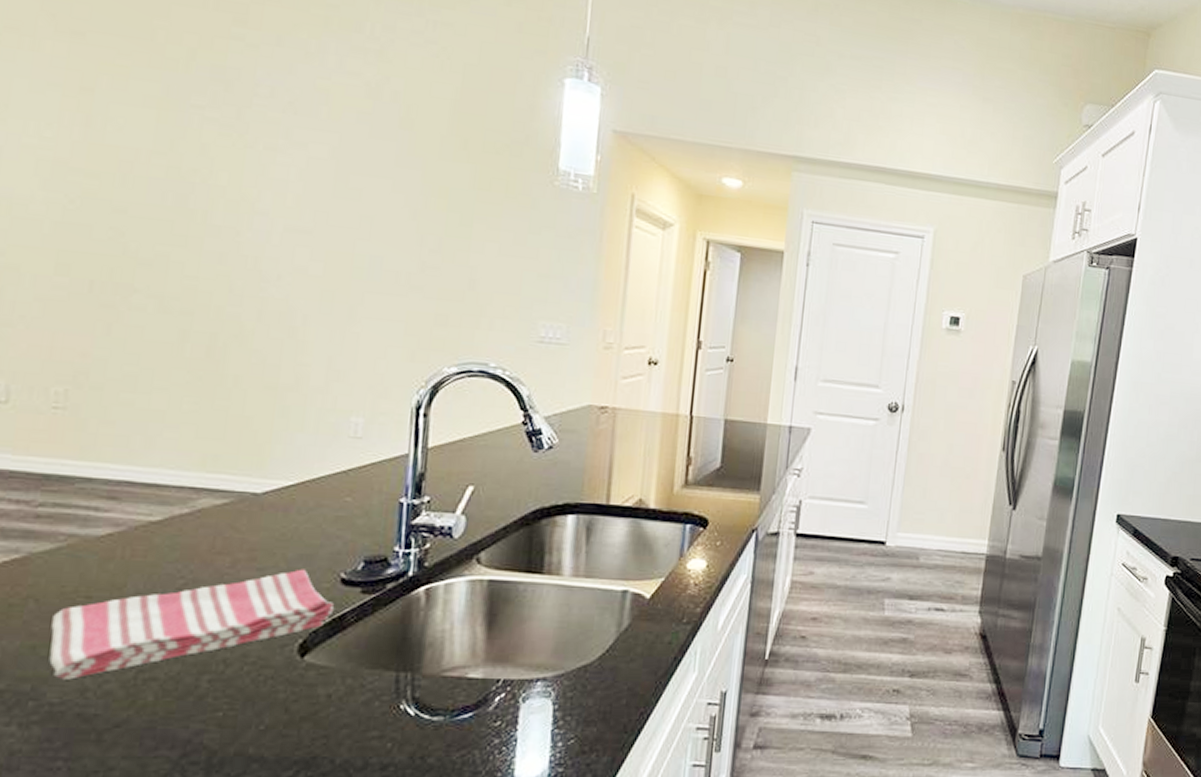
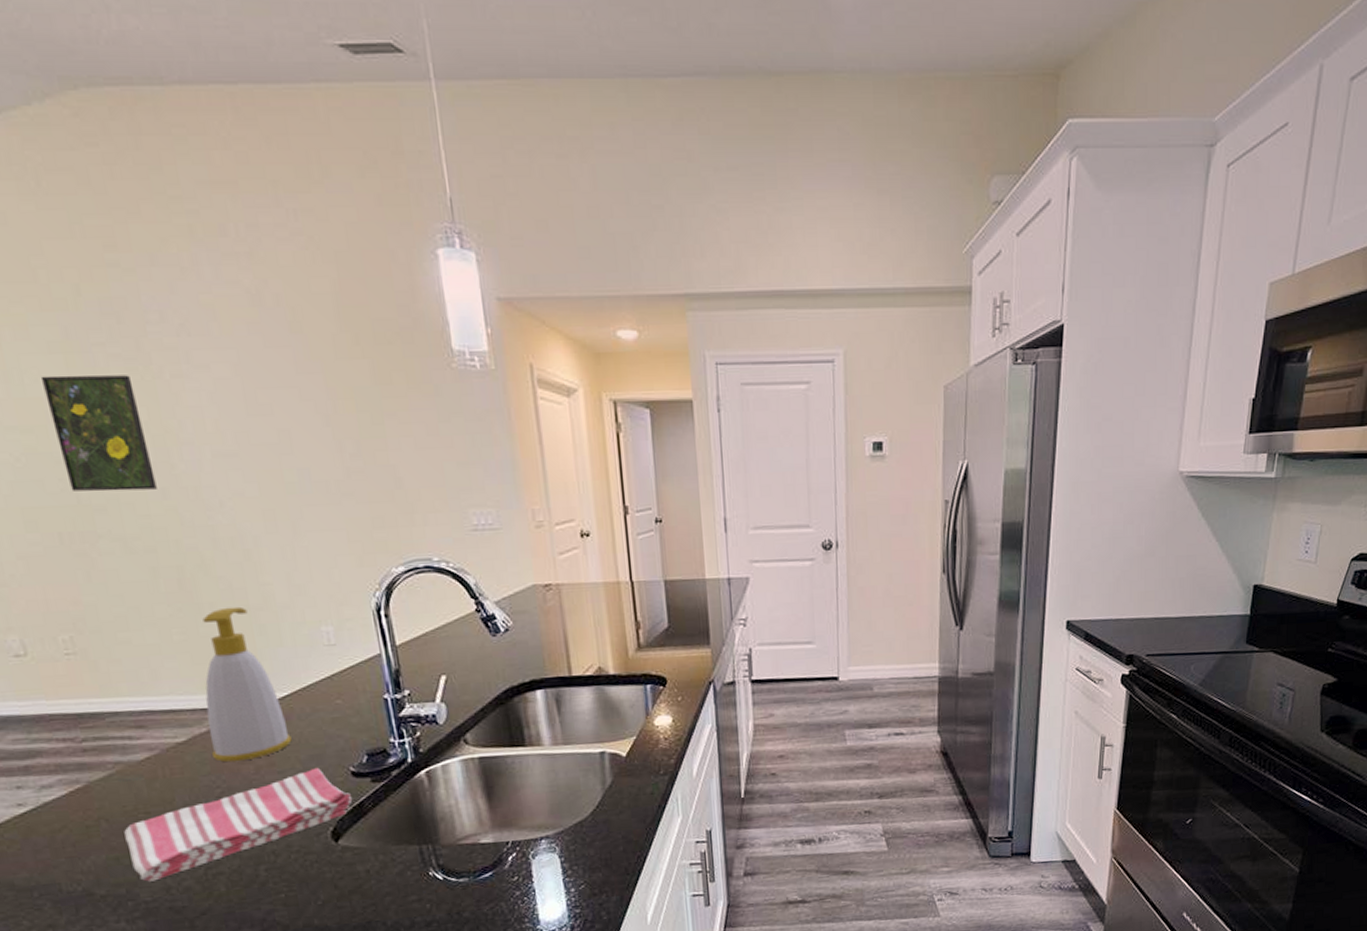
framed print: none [120,126,222,253] -> present [40,375,157,492]
soap bottle: none [187,382,284,552] -> present [202,606,292,762]

